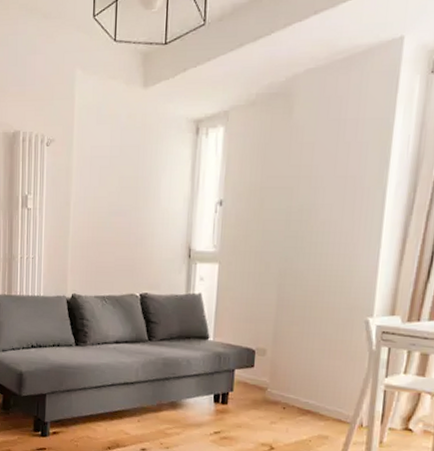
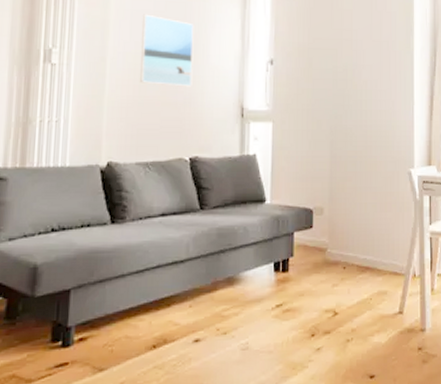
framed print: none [98,160,146,229] -> present [140,14,194,87]

